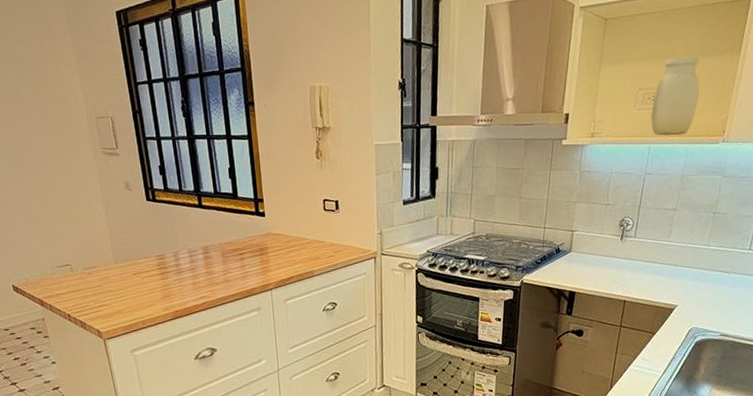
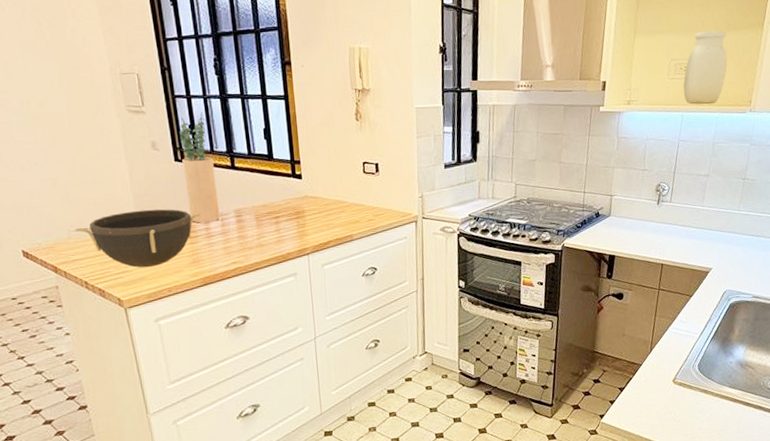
bowl: none [59,246,172,302] -> present [76,209,201,268]
vase: none [150,153,189,260] -> present [179,112,220,224]

